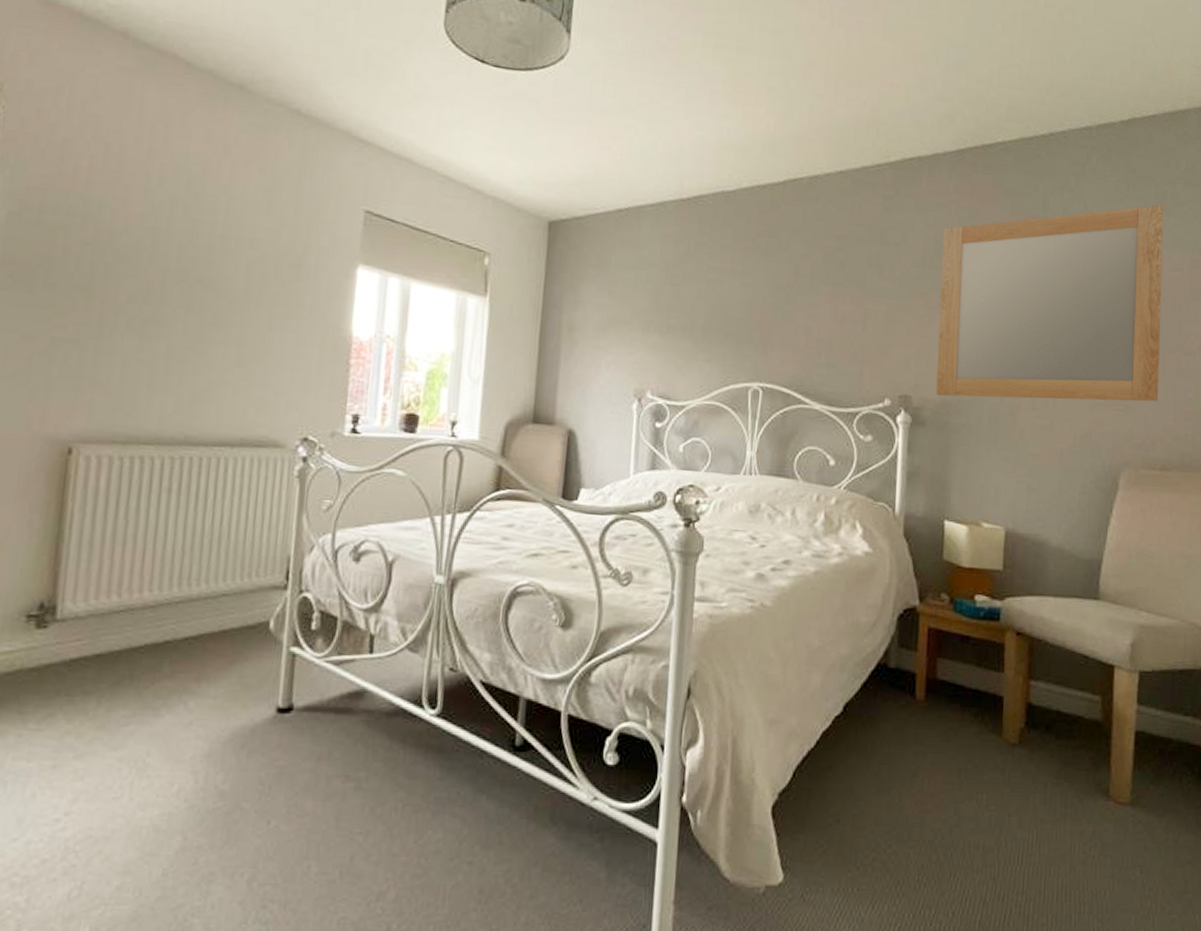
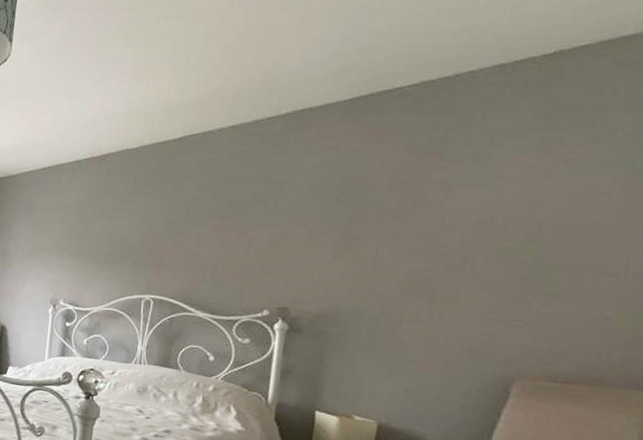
home mirror: present [936,204,1164,402] -> none [314,131,592,320]

